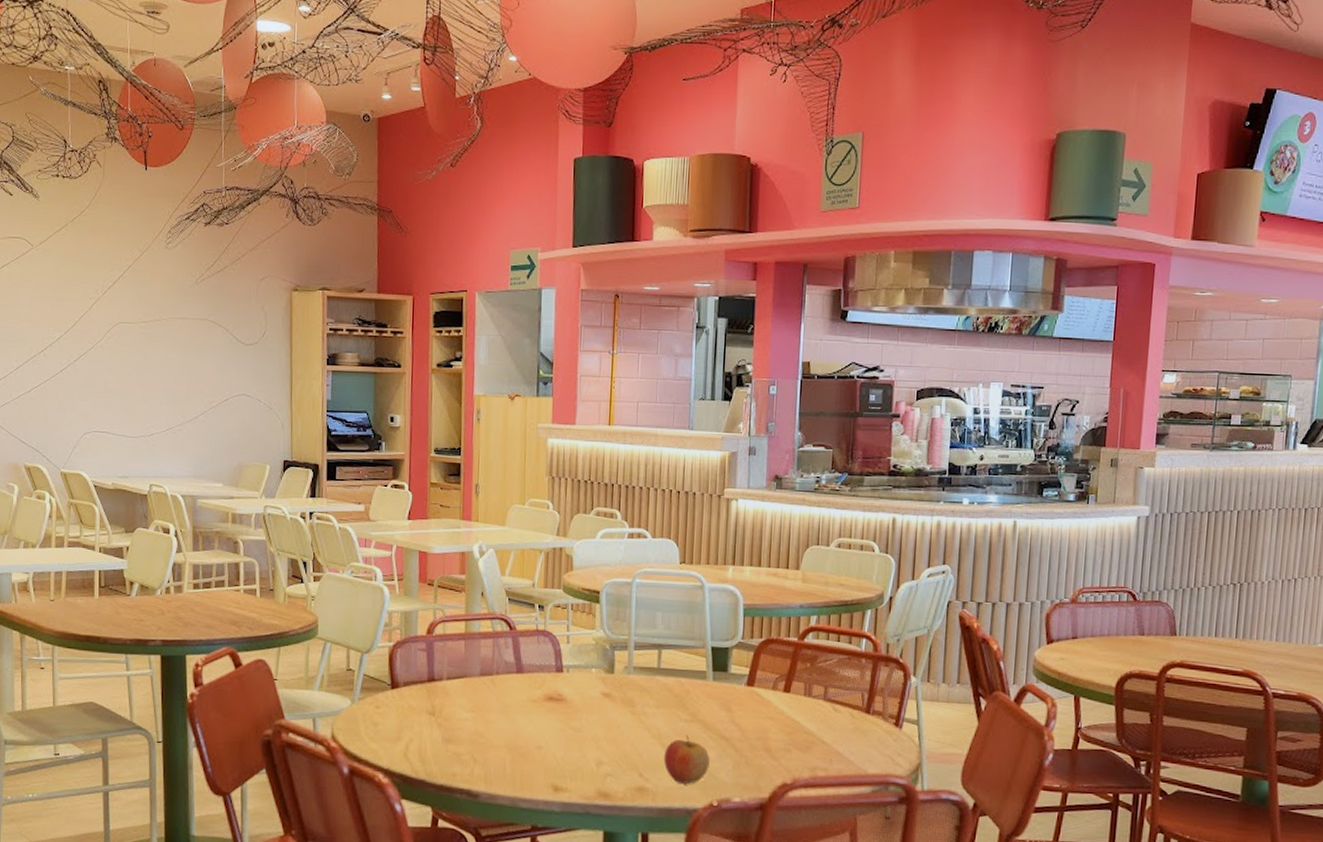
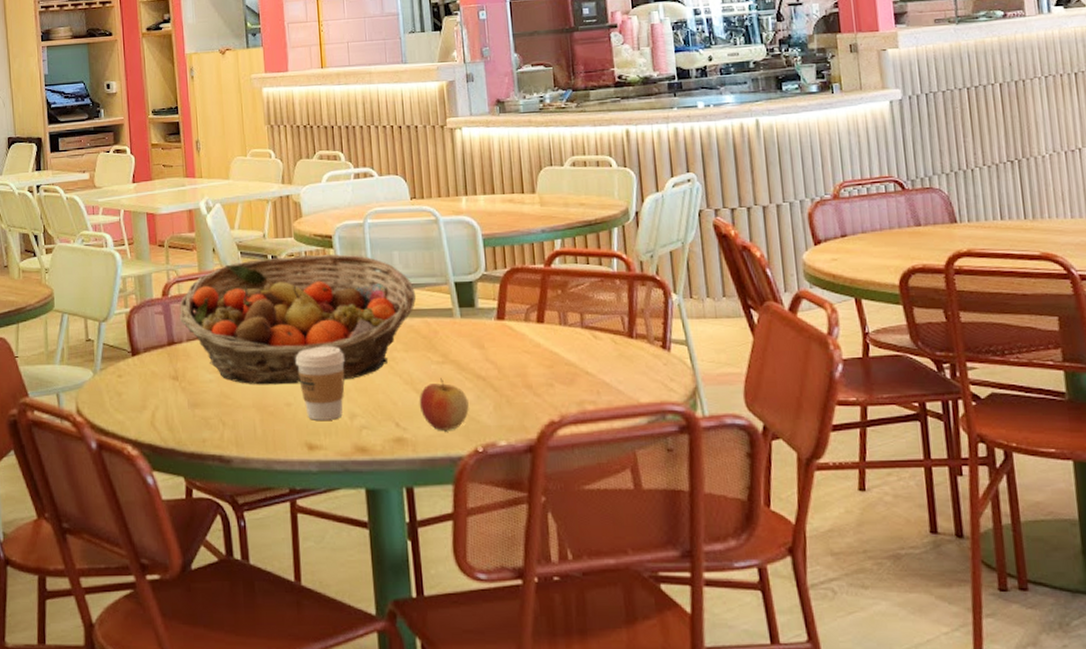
fruit basket: none [441,606,674,730] -> present [179,253,417,385]
coffee cup: none [550,695,598,766] -> present [295,346,345,420]

